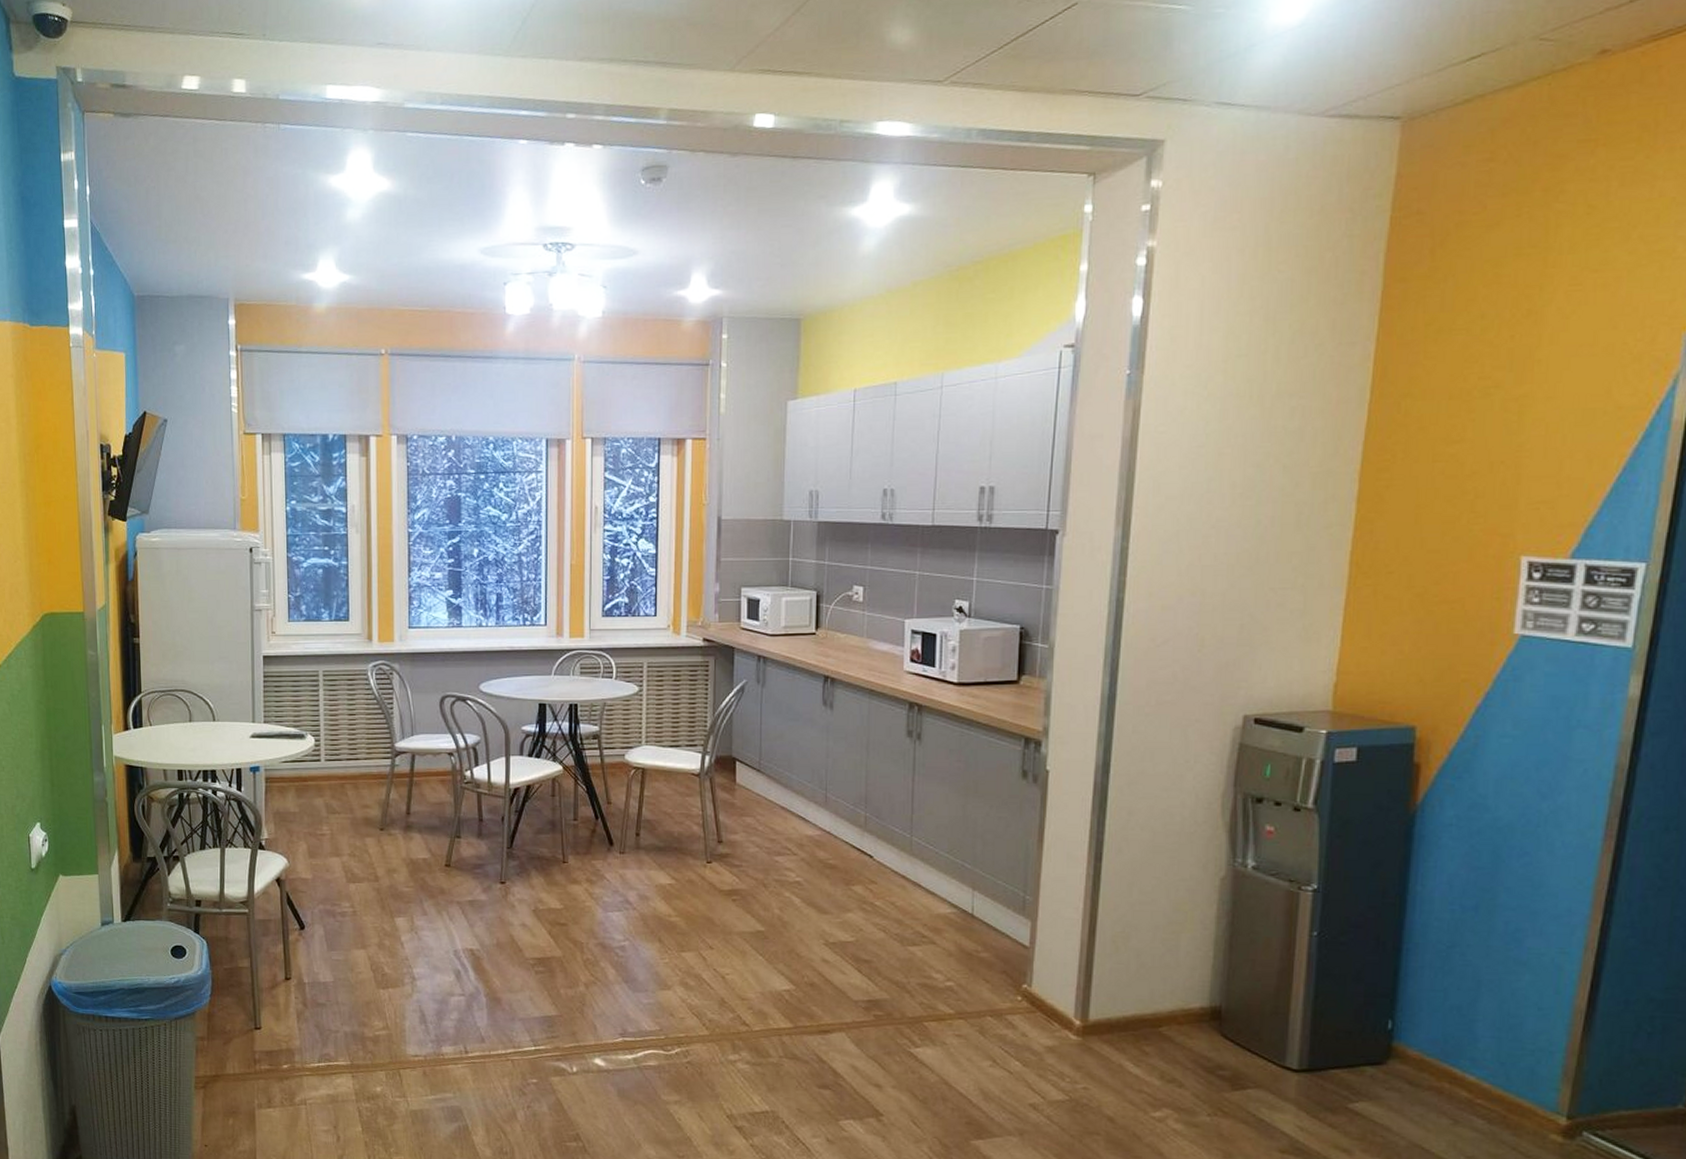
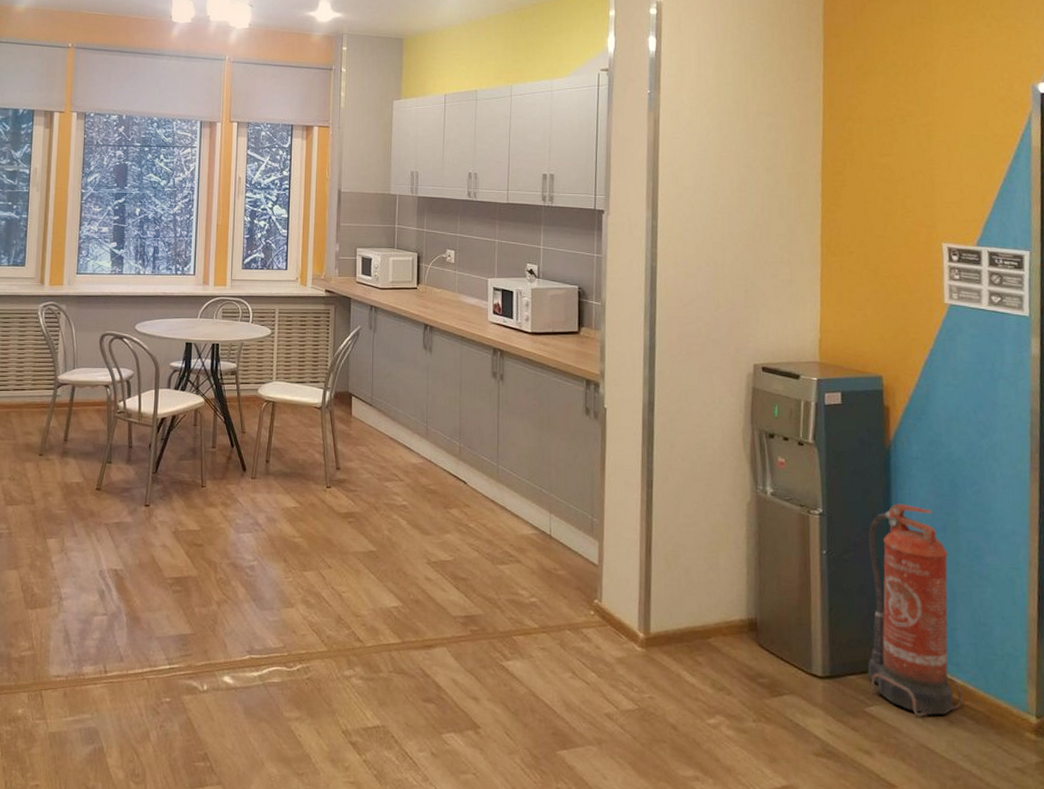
fire extinguisher: none [1355,878,1477,1115] -> present [867,503,963,717]

